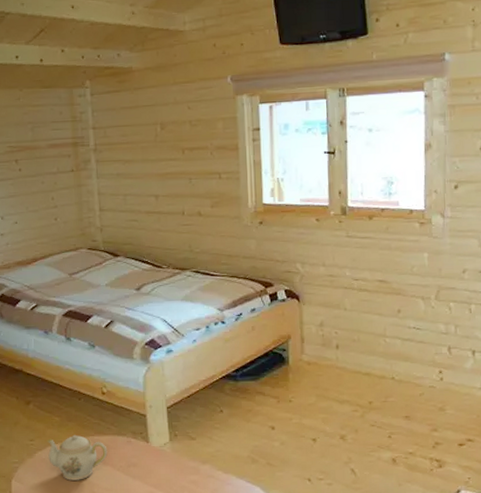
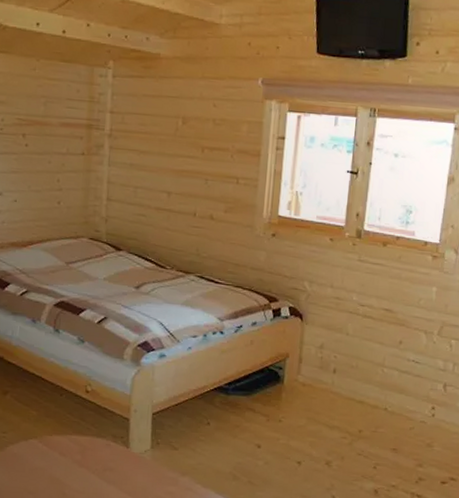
teapot: present [46,434,108,481] -> none [20,431,84,480]

